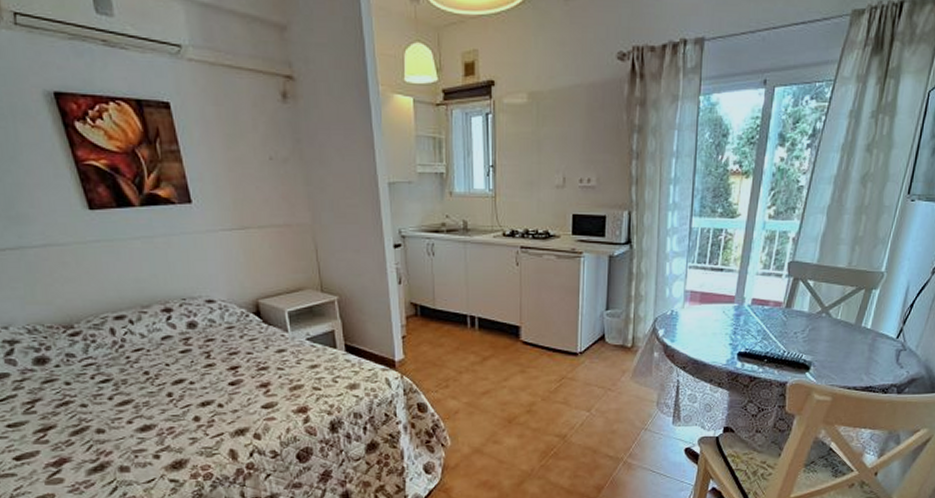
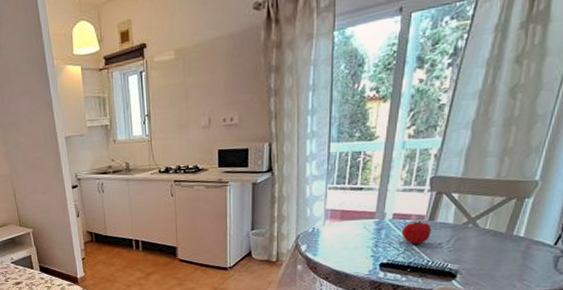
fruit: none [759,307,788,333] -> present [401,220,432,245]

